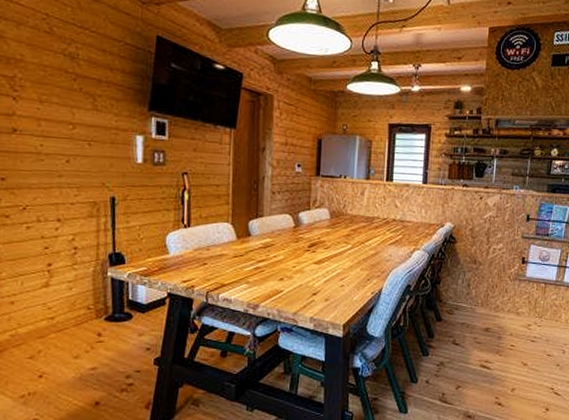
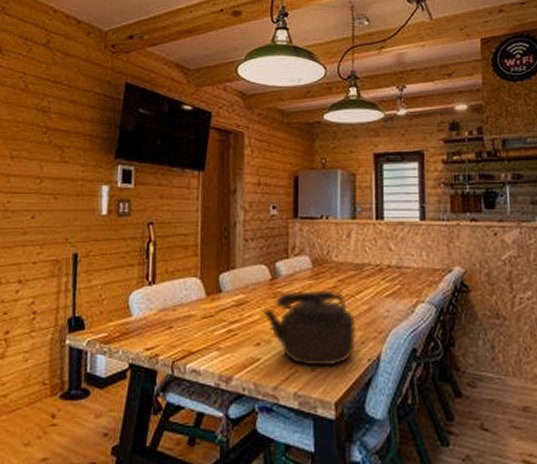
kettle: none [287,237,364,298] -> present [263,289,357,367]

